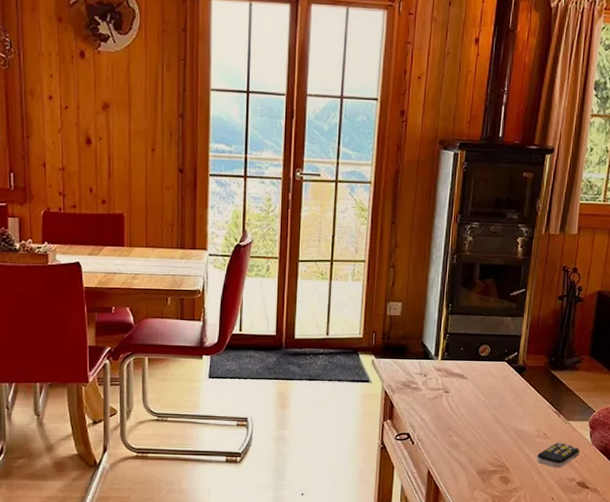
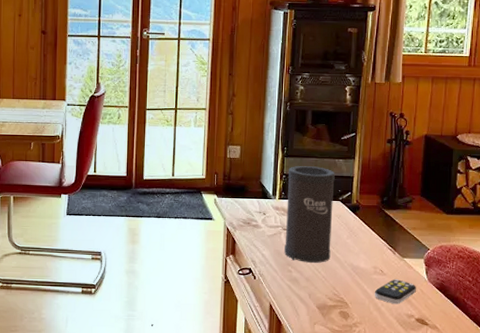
speaker: none [445,324,502,427] -> present [284,166,335,263]

